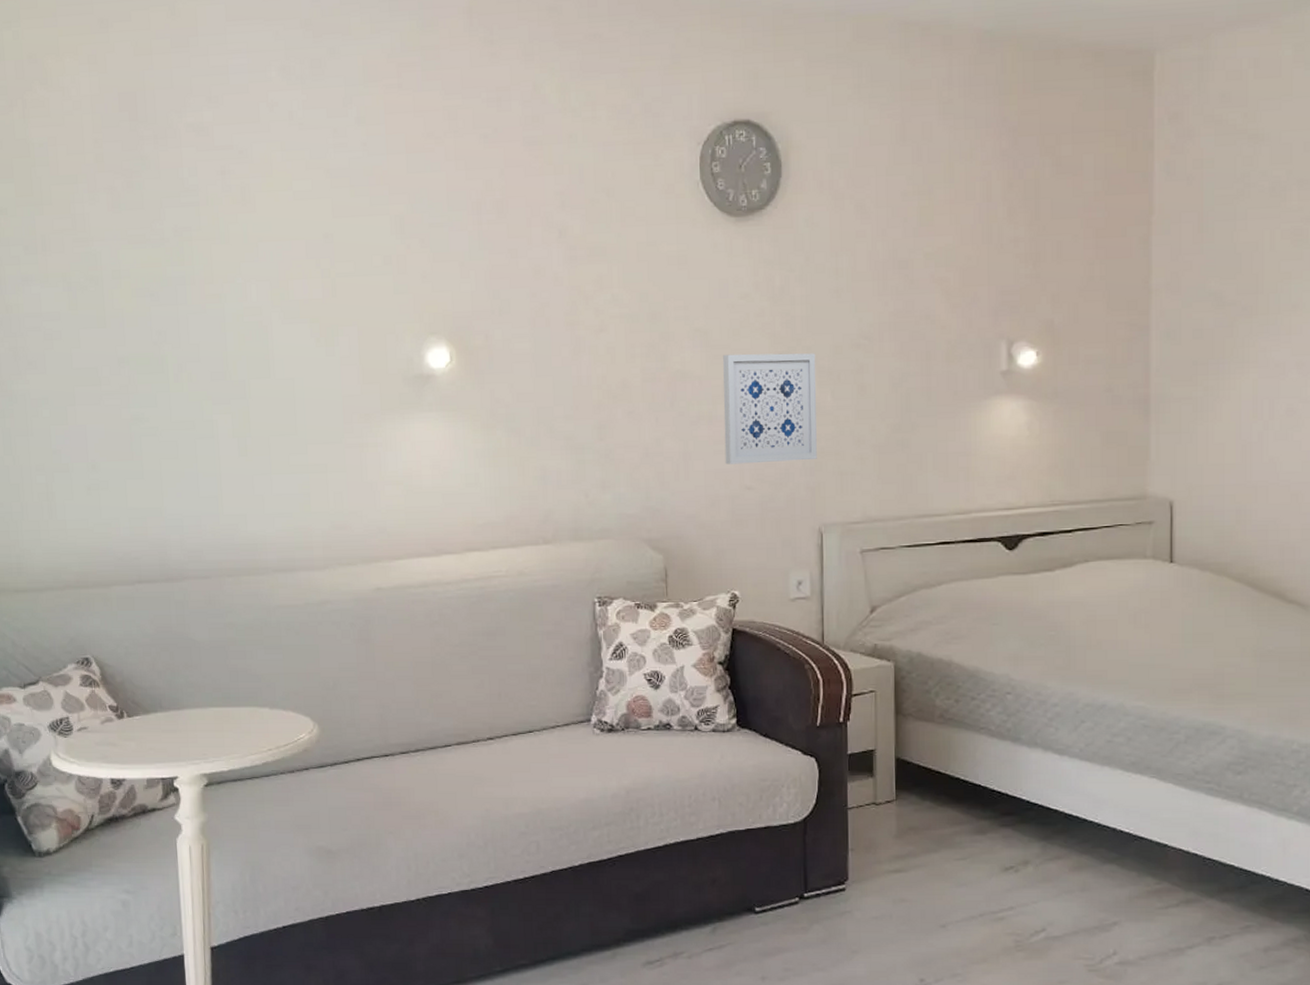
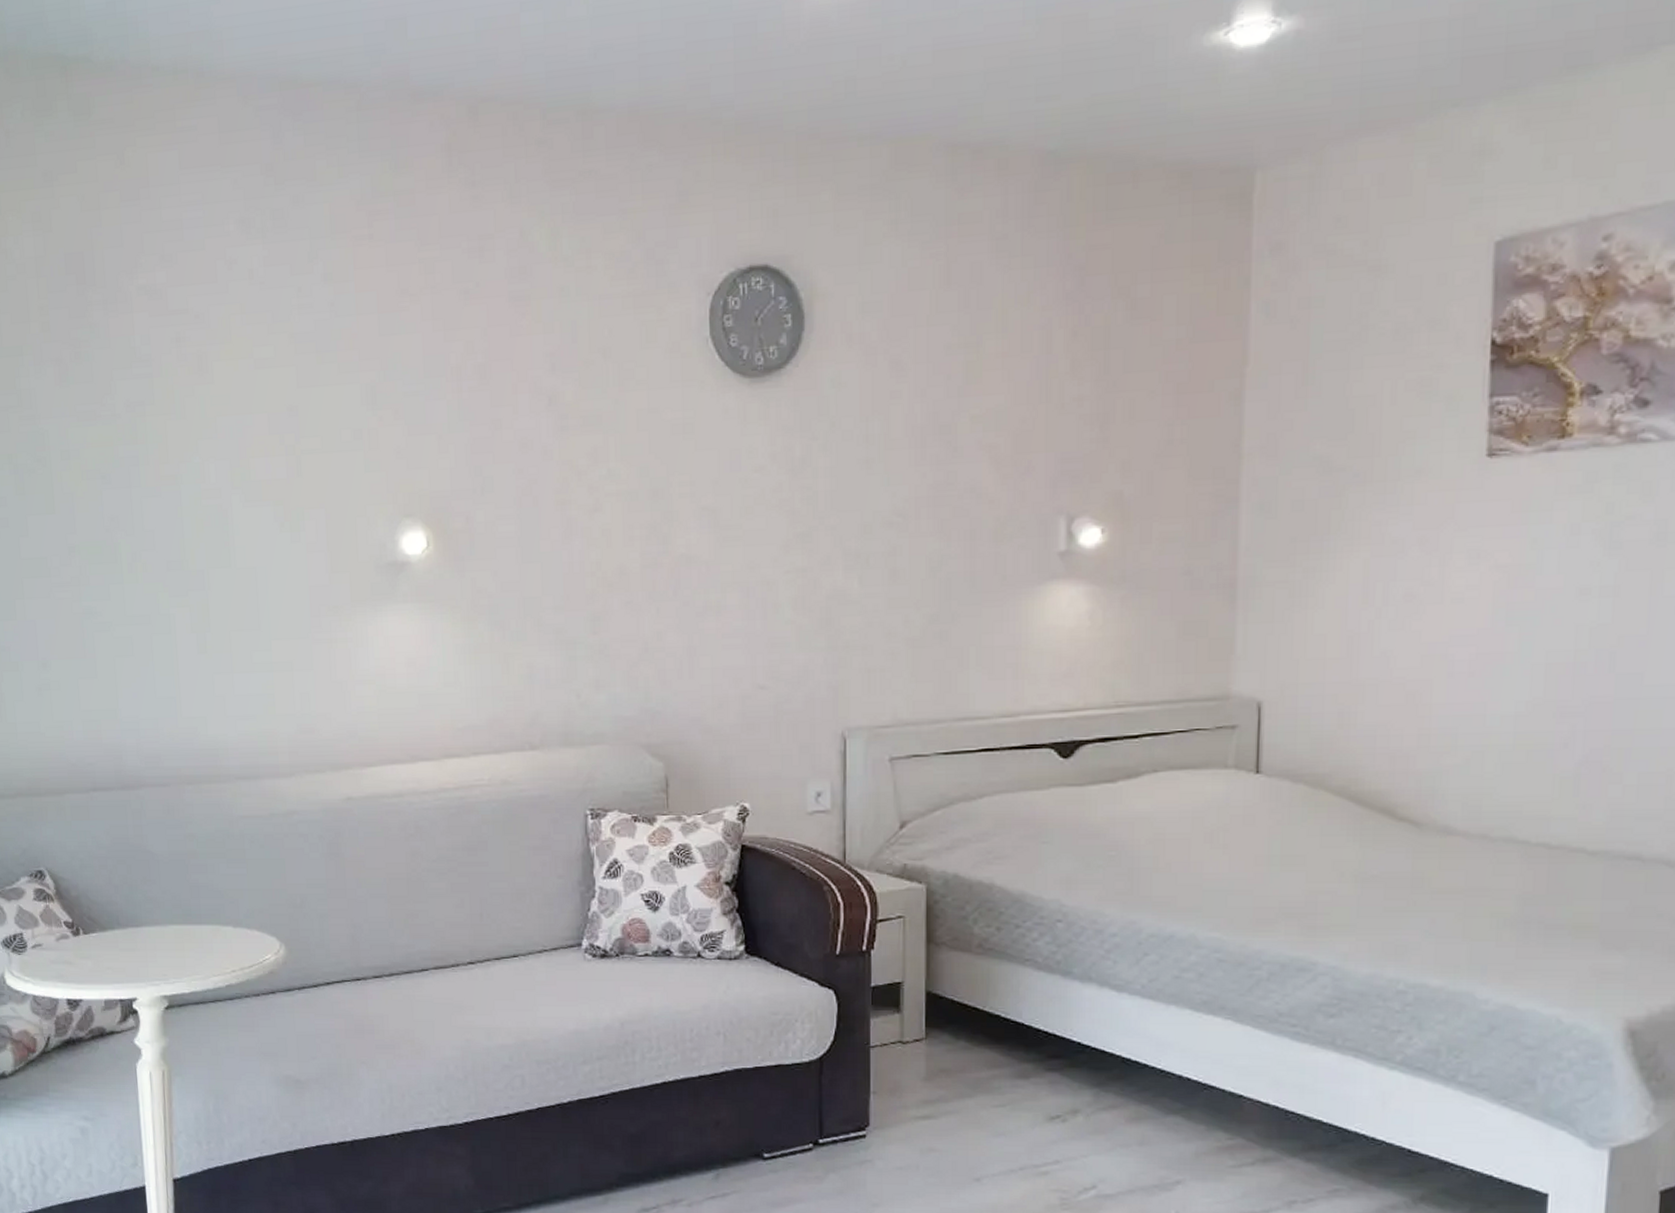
wall art: present [723,353,817,465] -> none [733,533,842,661]

